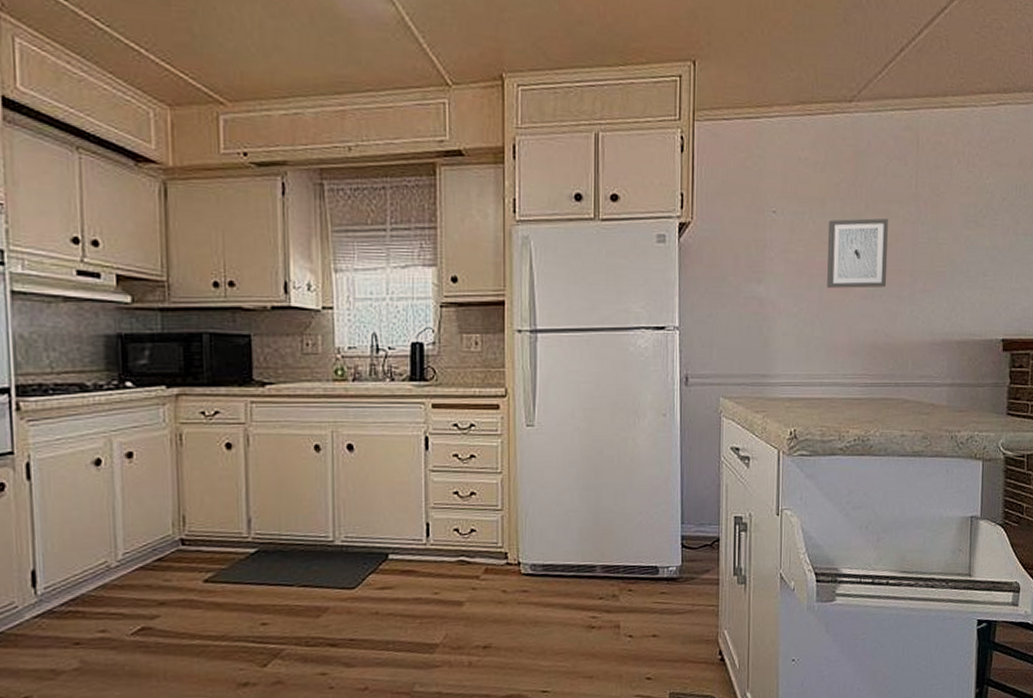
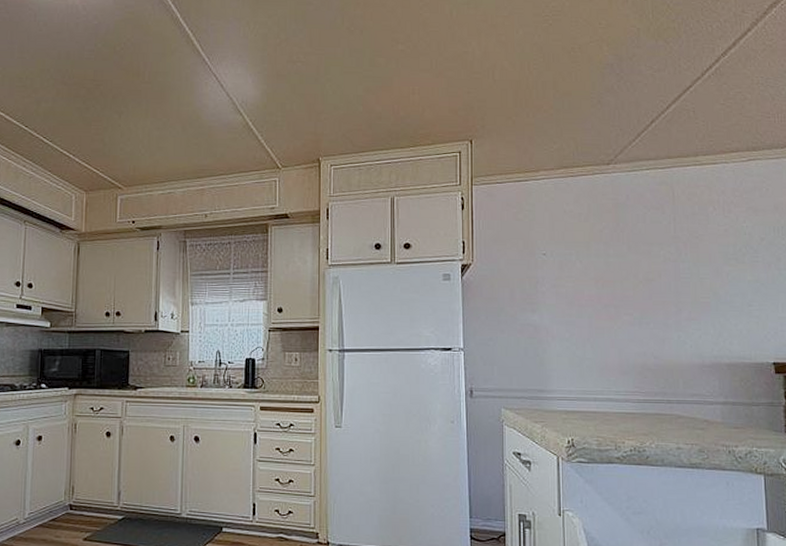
wall art: present [827,218,888,288] -> none [594,258,653,317]

